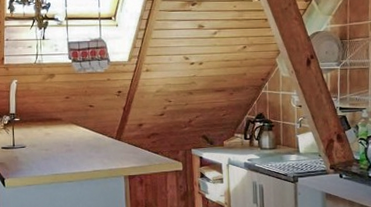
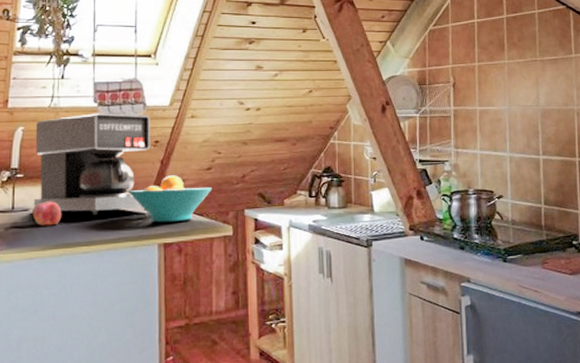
coffee maker: none [26,68,115,152] -> present [34,113,151,215]
apple: none [28,140,50,160] -> present [32,201,62,226]
fruit bowl: none [100,120,165,159] -> present [129,175,213,223]

